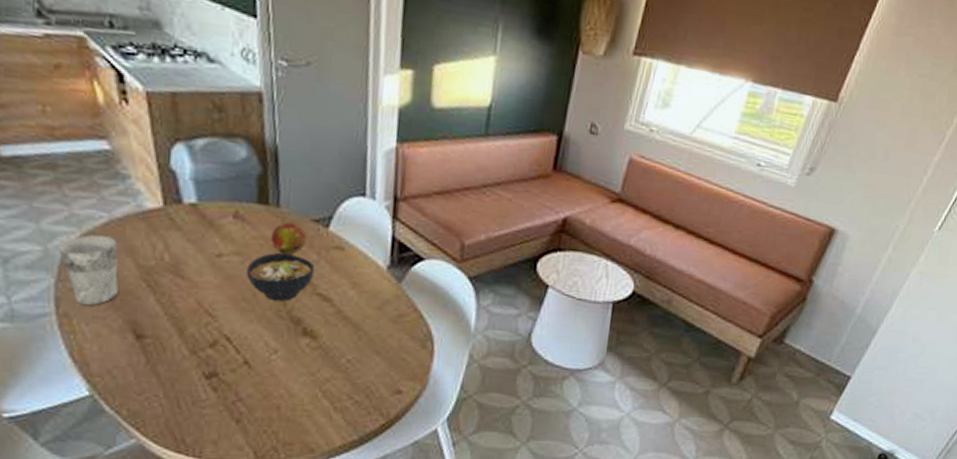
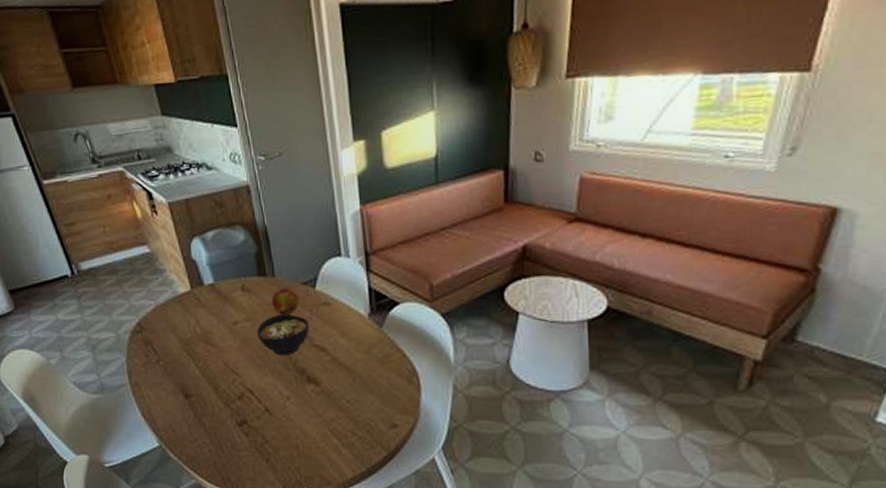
cup: present [57,235,118,305] -> none [124,319,168,374]

